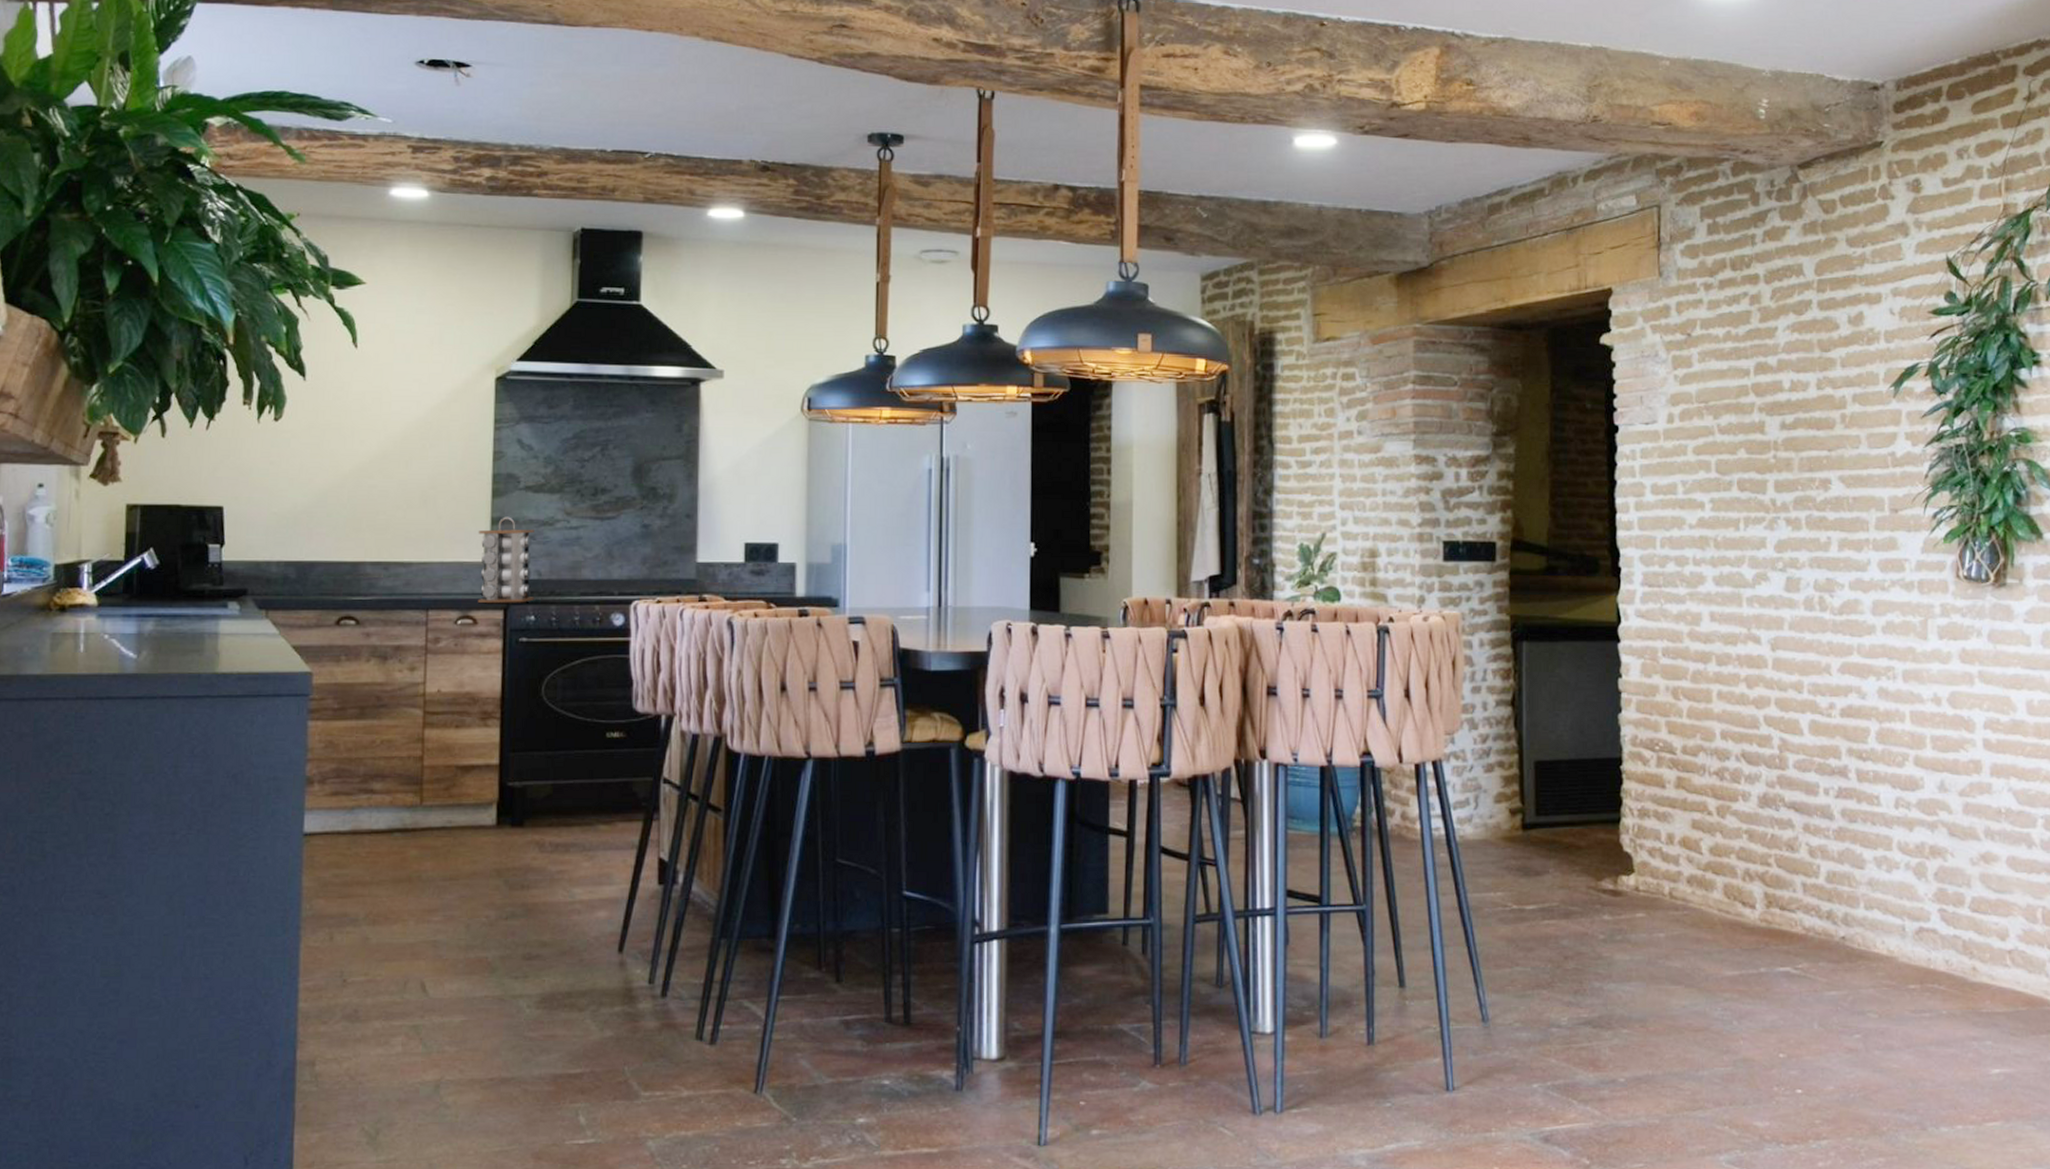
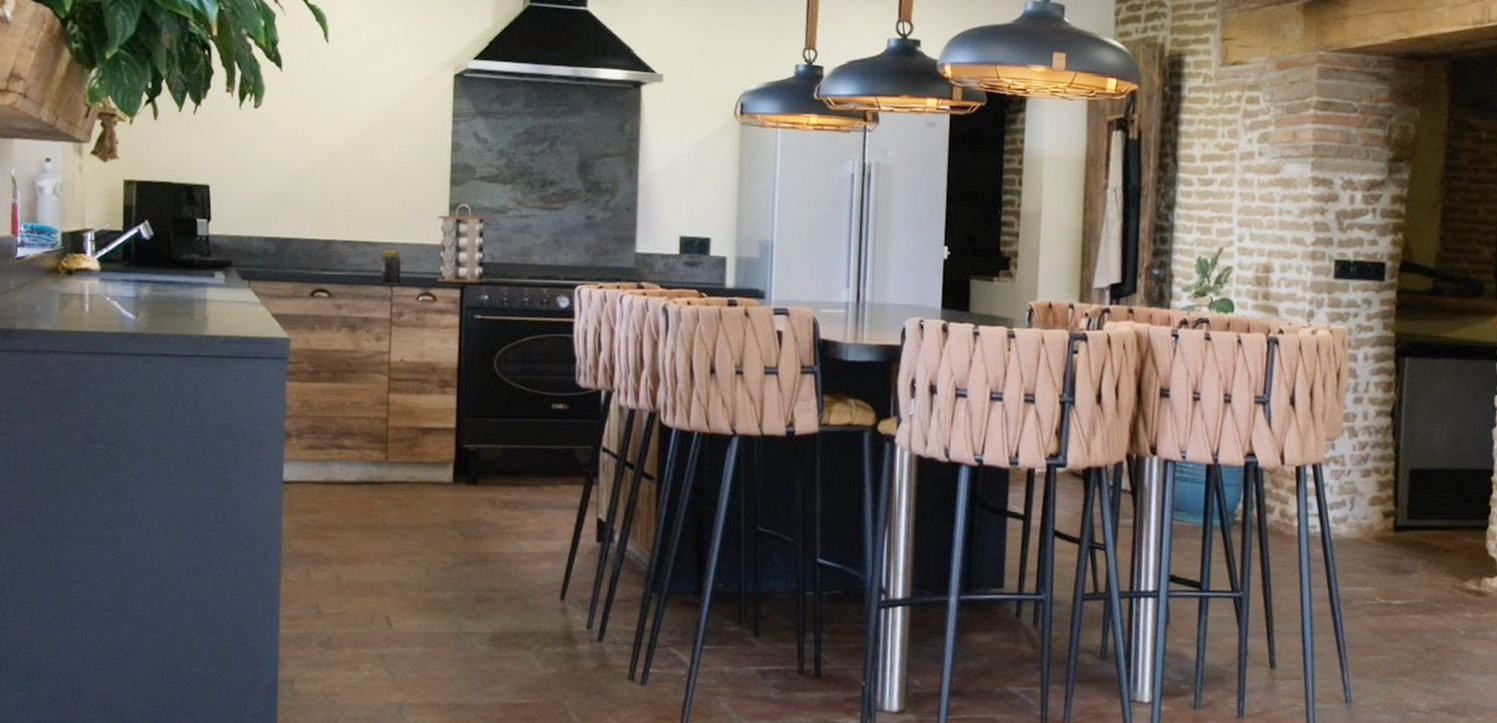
jar: none [415,570,438,607] -> present [380,250,401,284]

